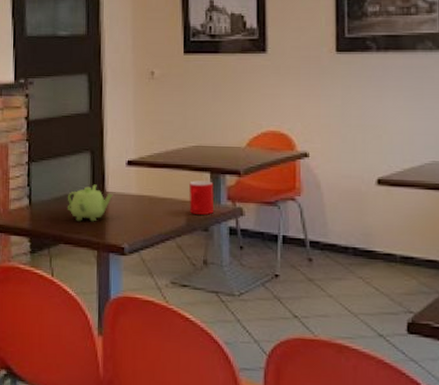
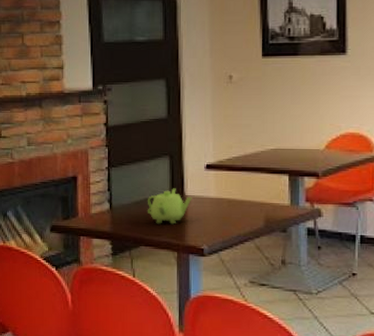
cup: present [189,180,215,215] -> none [267,183,293,216]

